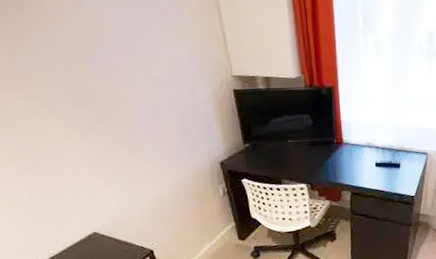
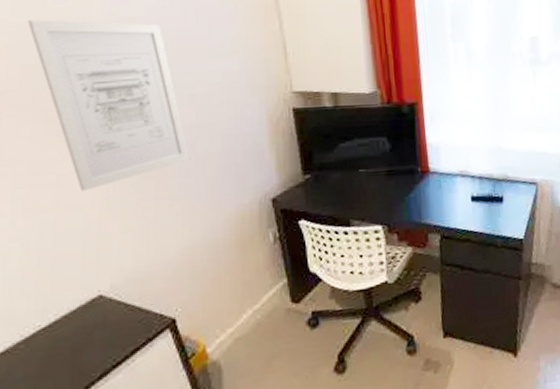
wall art: none [7,9,154,154] -> present [27,20,190,191]

